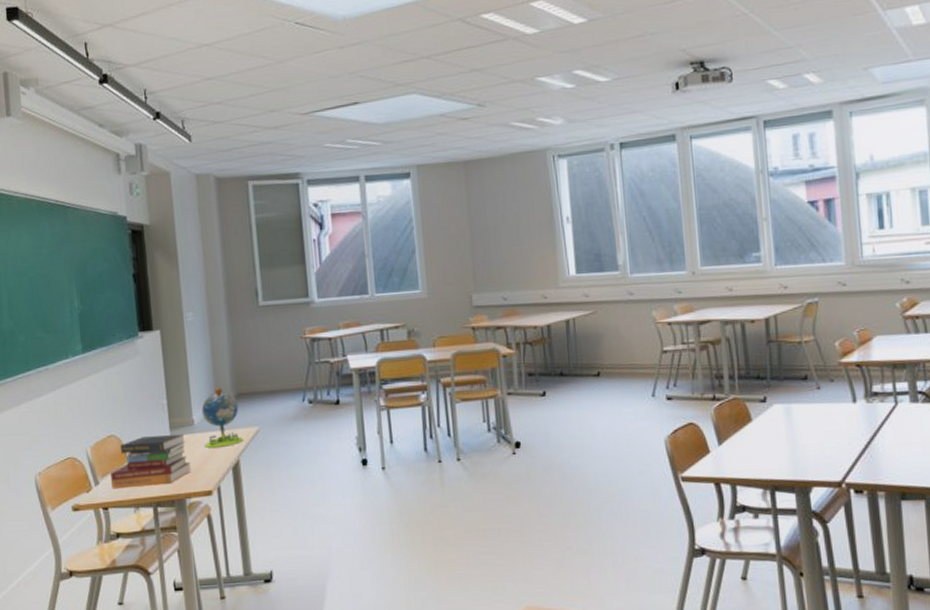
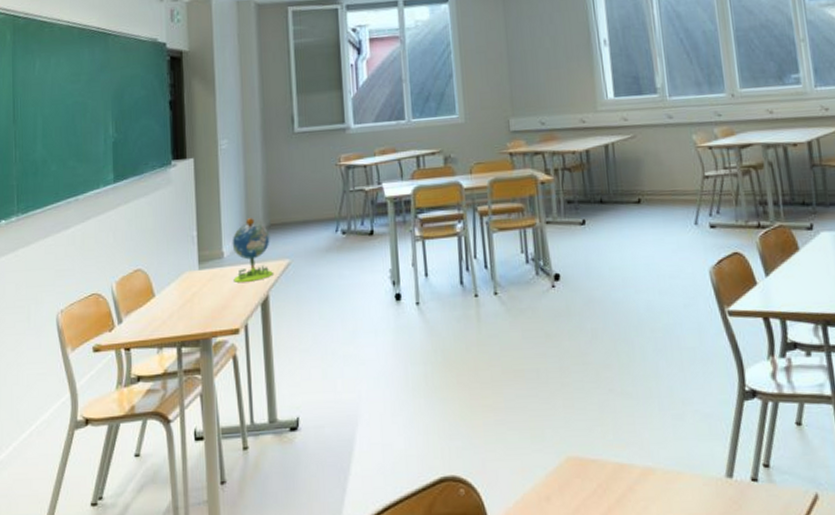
books: present [109,434,192,489] -> none [134,268,219,328]

